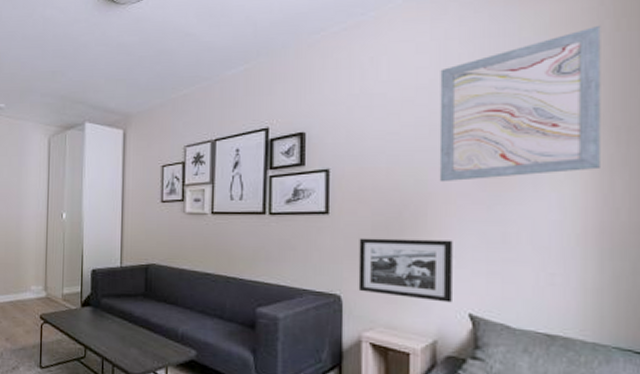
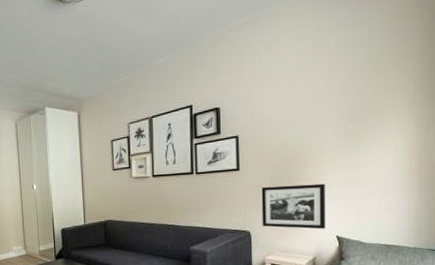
wall art: present [439,26,601,182] -> none [315,17,422,141]

